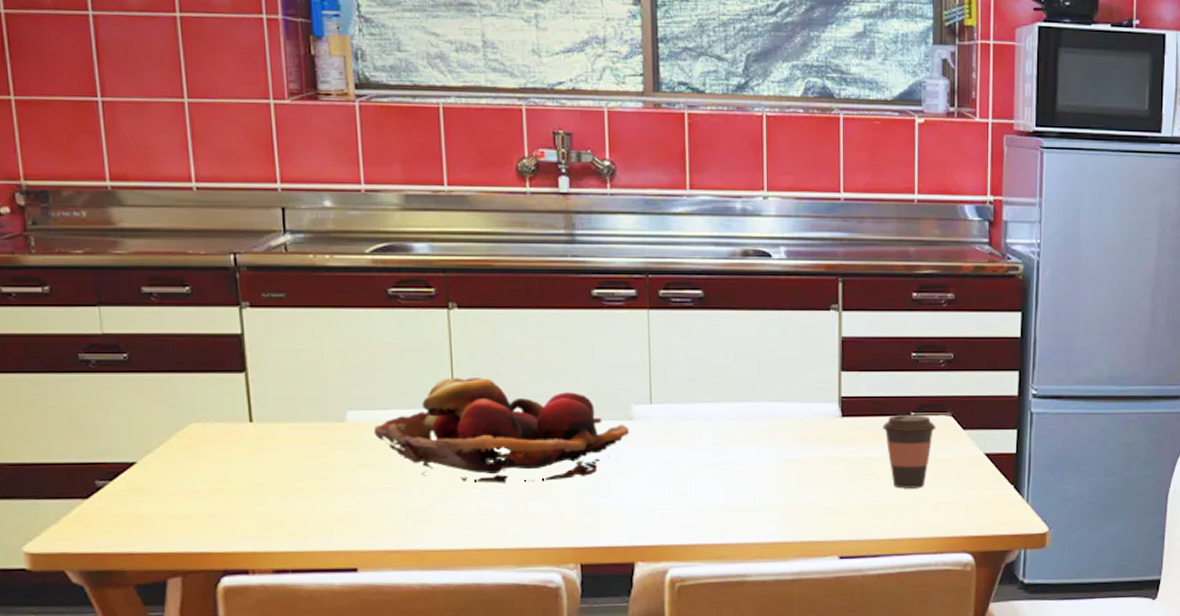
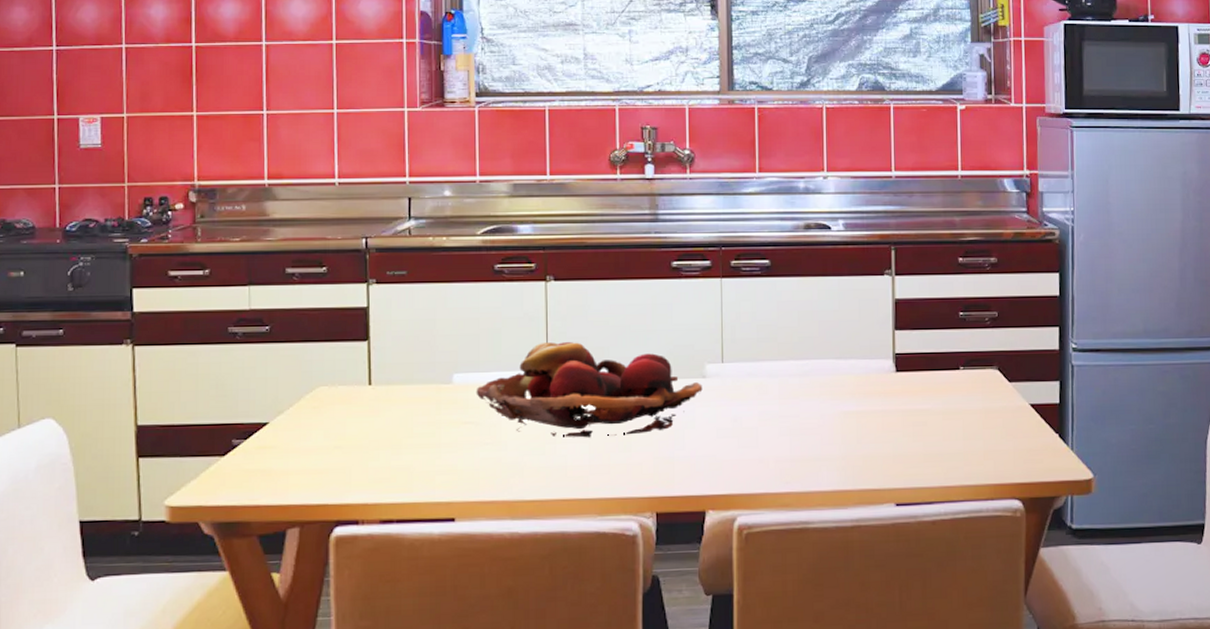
coffee cup: present [882,414,936,489] -> none [934,368,984,438]

